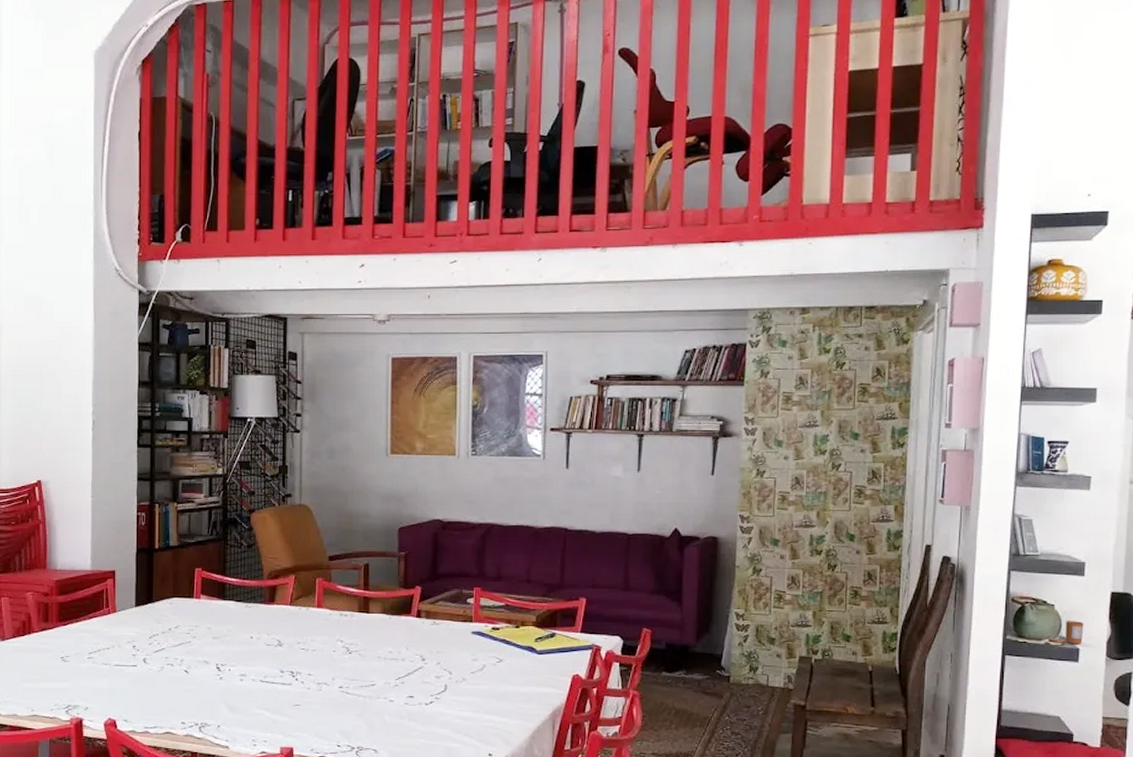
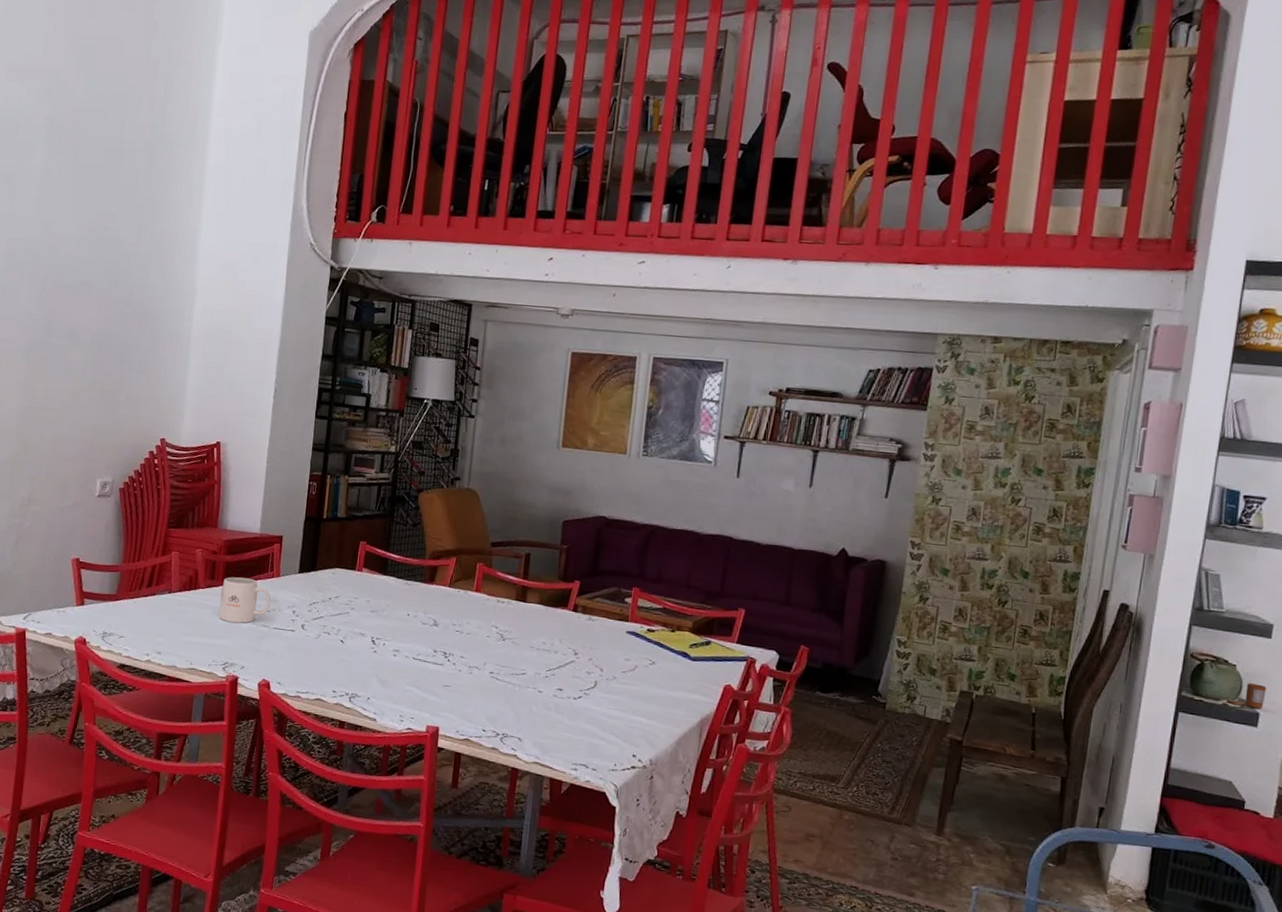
mug: none [57,617,110,665] -> present [219,577,271,624]

